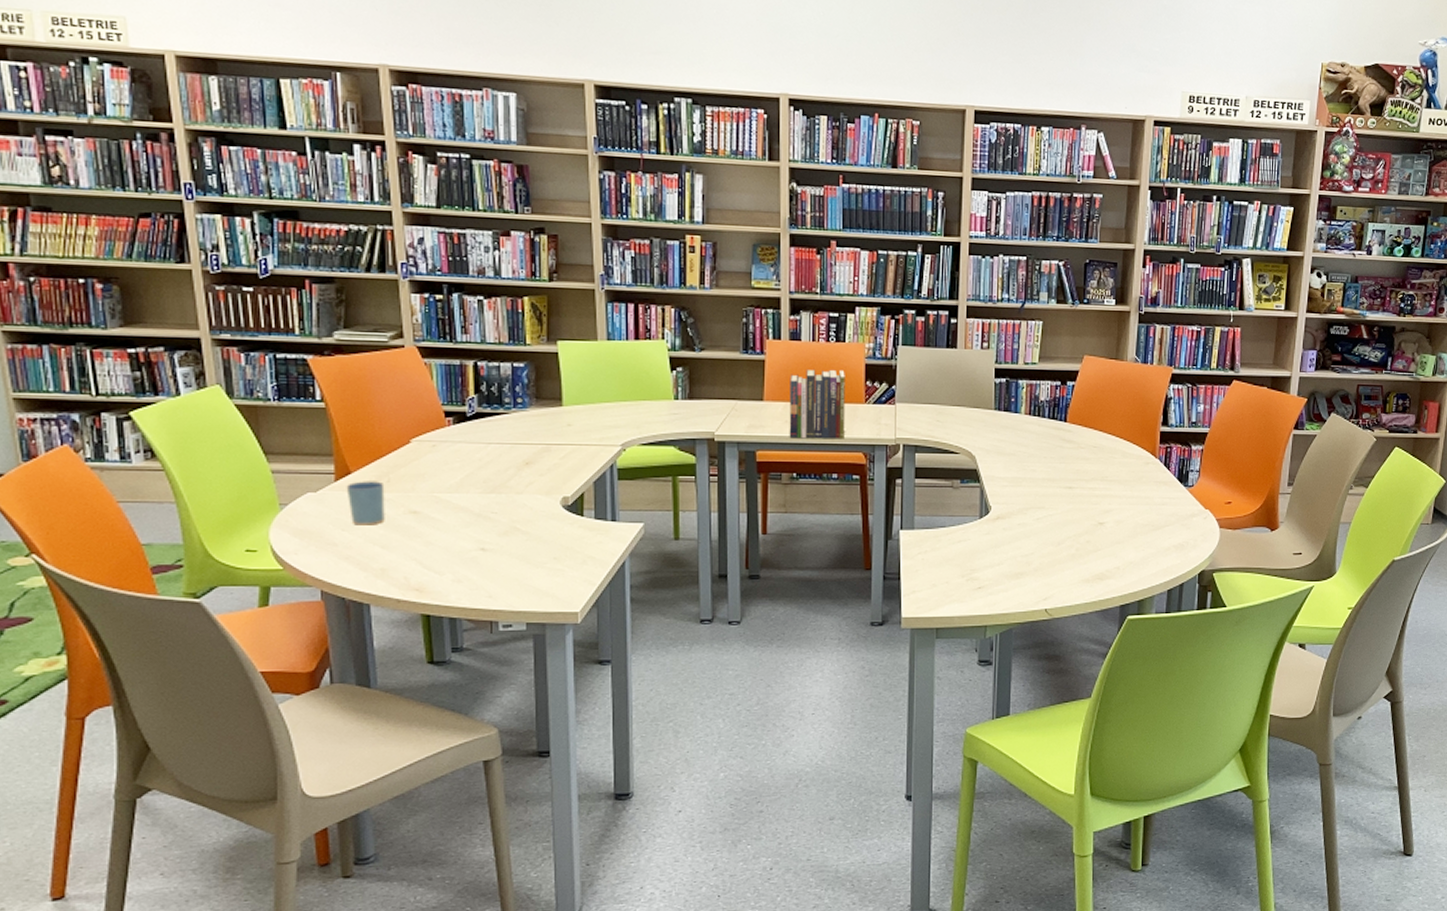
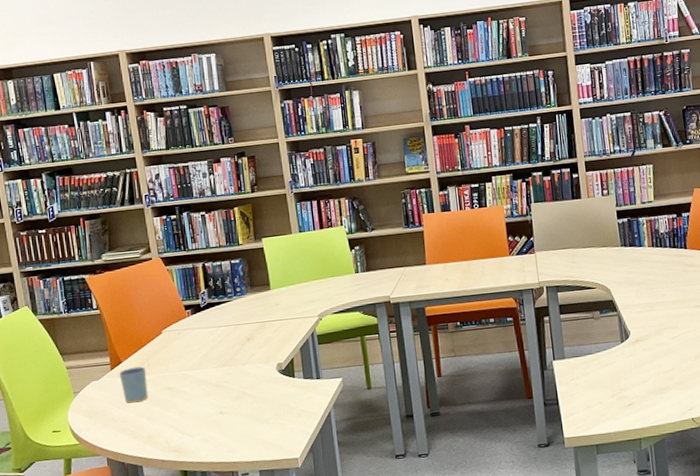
books: present [789,369,845,440] -> none [445,230,496,293]

